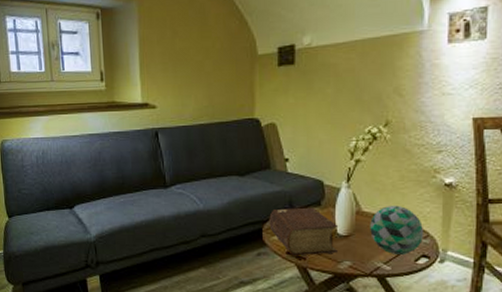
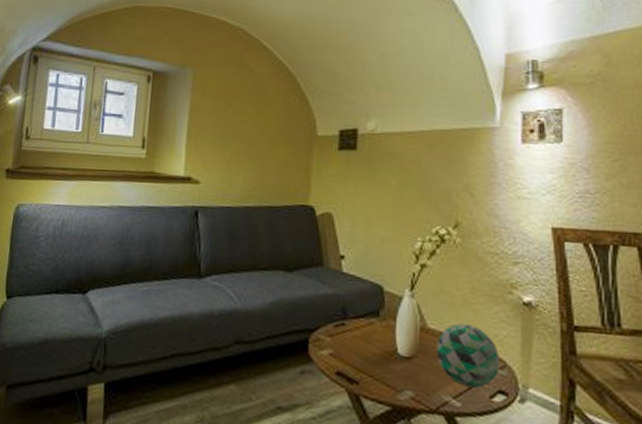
bible: present [269,207,339,256] -> none [317,316,400,380]

